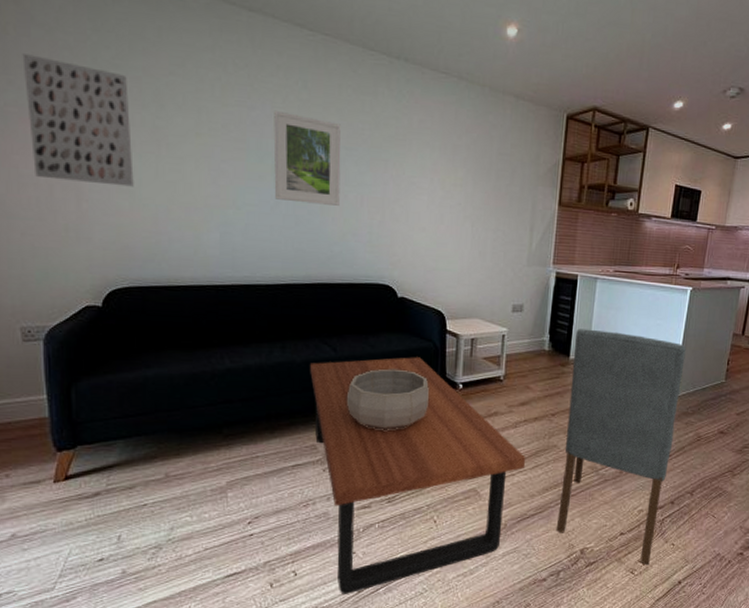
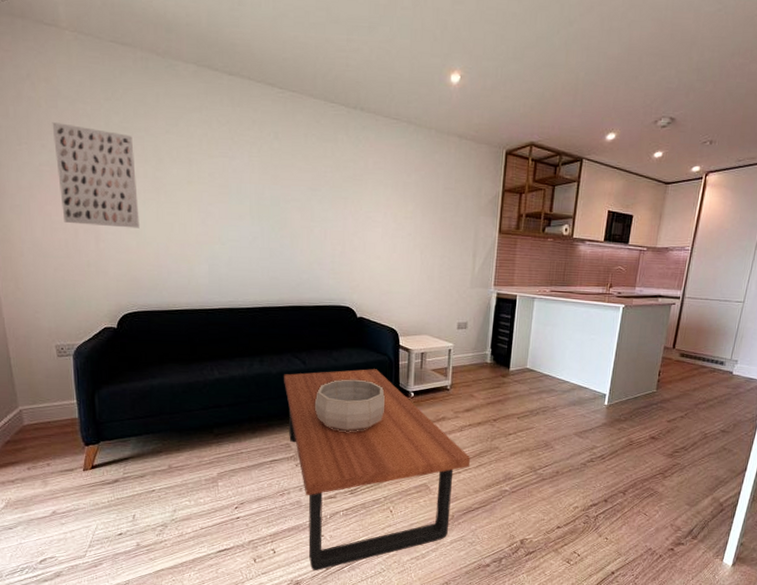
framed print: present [273,110,341,206] -> none [251,159,307,239]
dining chair: present [556,328,686,566] -> none [498,343,619,557]

